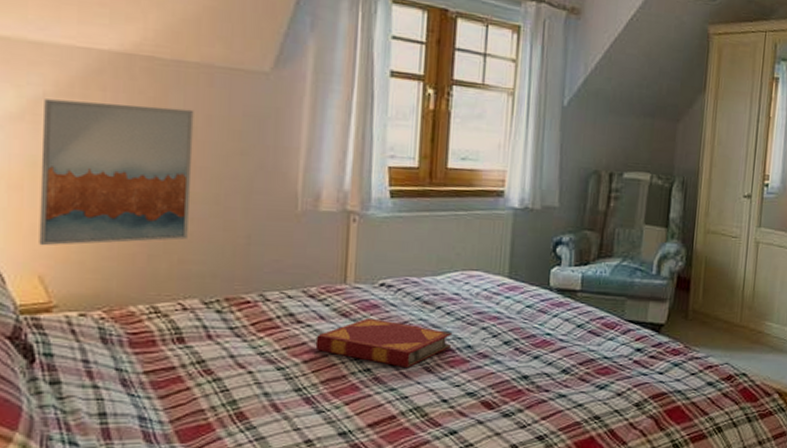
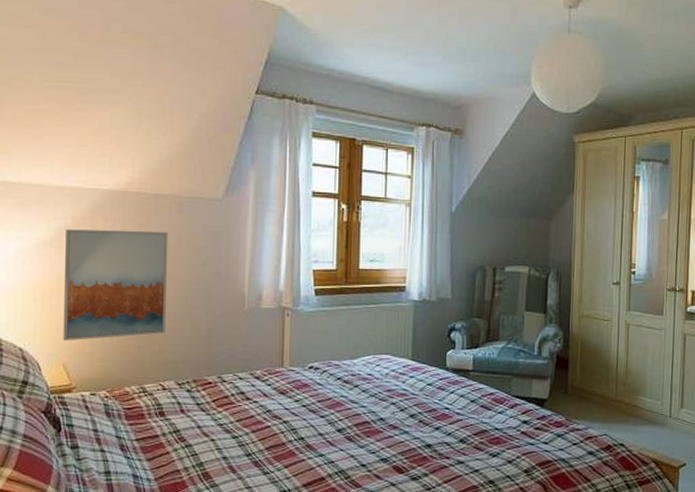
hardback book: present [315,318,453,367] -> none [261,395,368,437]

